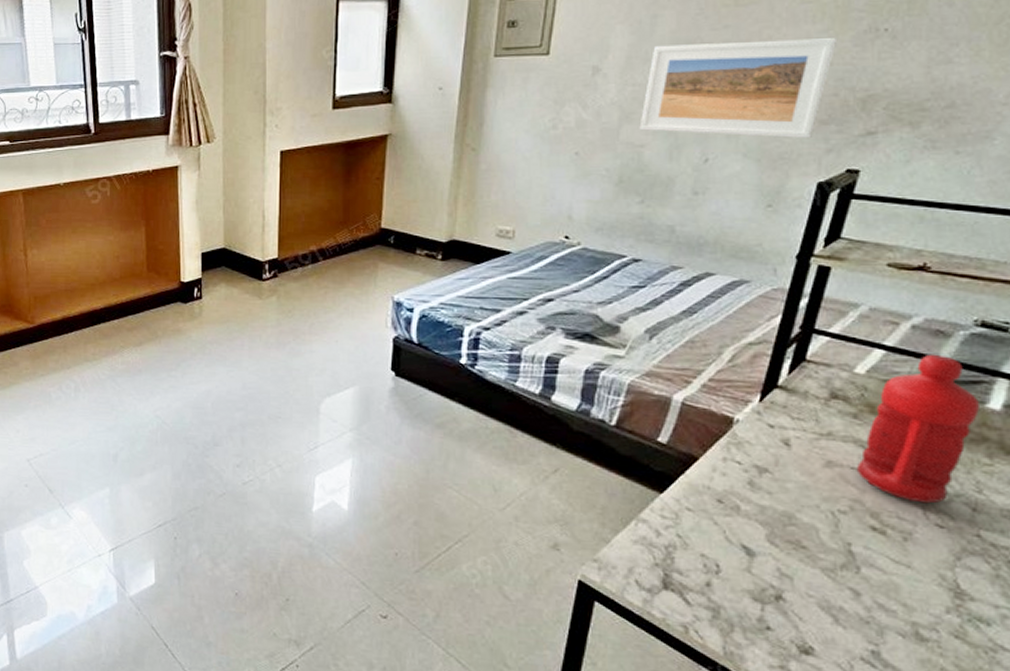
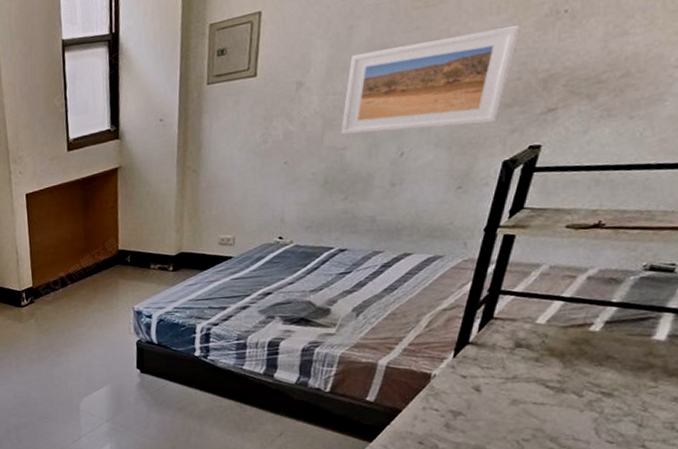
water bottle: present [856,354,979,504] -> none [537,299,646,425]

